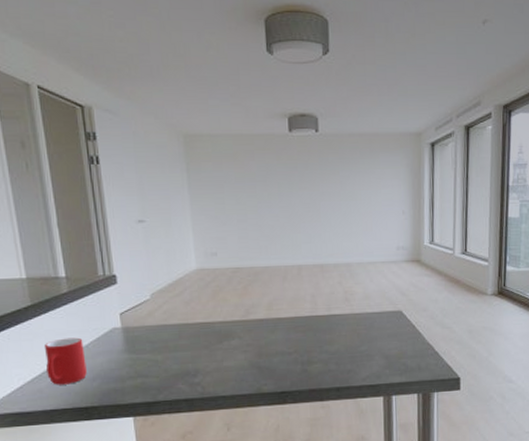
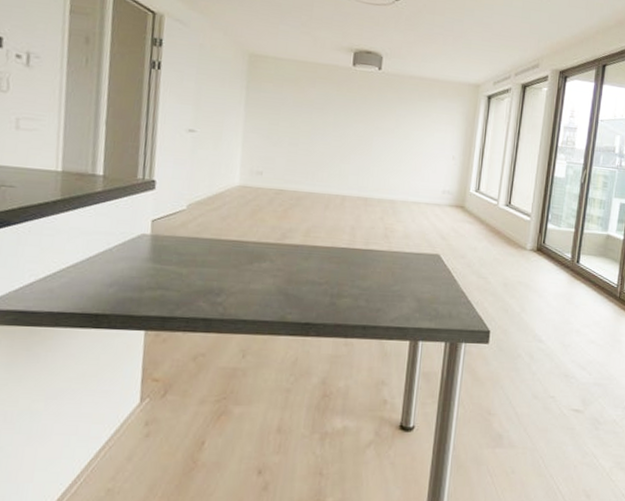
cup: present [44,337,87,385] -> none [62,238,108,288]

